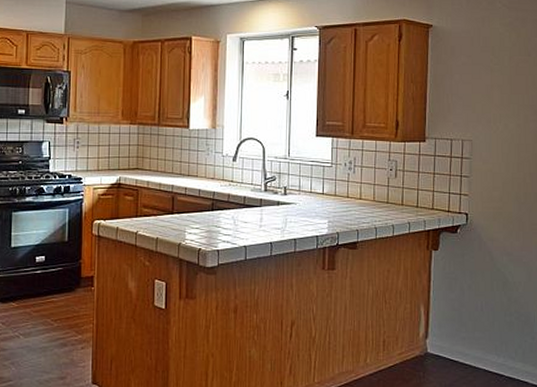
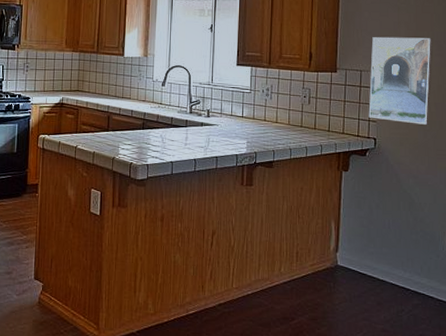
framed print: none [460,101,528,197] -> present [368,36,433,125]

